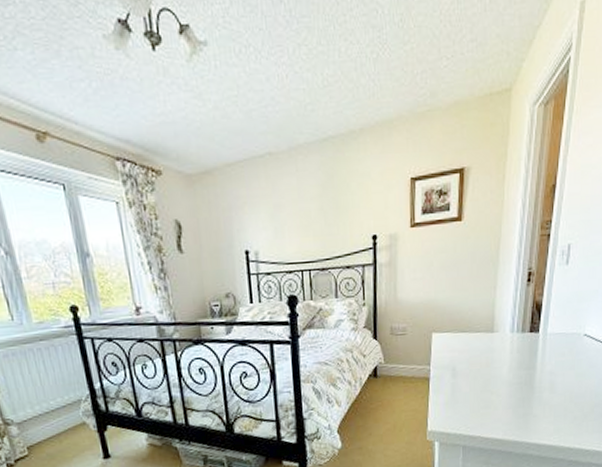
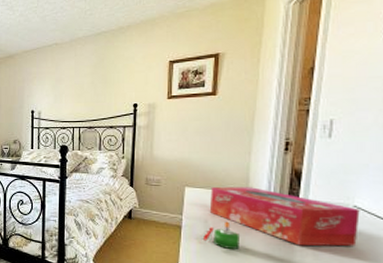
candle: none [450,366,486,396] -> present [202,221,239,249]
tissue box: none [457,325,589,382] -> present [209,186,360,247]

